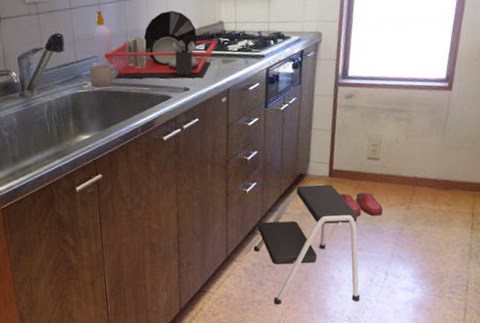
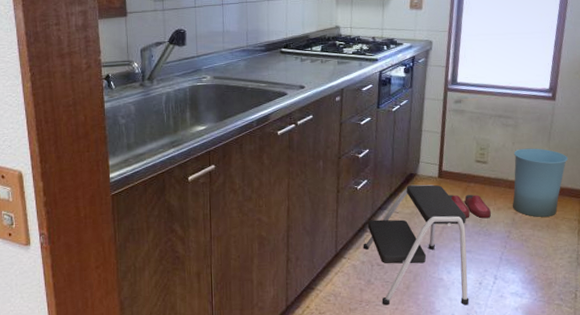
mug: present [89,64,119,89] -> none [209,59,238,83]
soap bottle: present [91,10,114,69] -> none [212,10,233,65]
dish rack: present [104,10,218,79] -> none [224,14,334,78]
waste bin: none [405,141,464,212] -> present [512,148,568,217]

